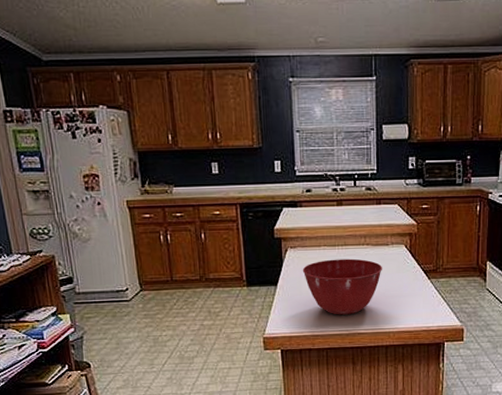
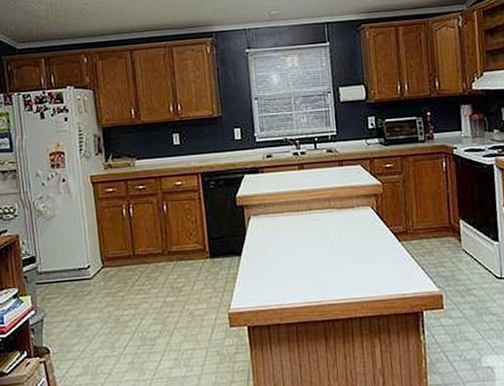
mixing bowl: present [302,258,383,315] -> none [266,223,351,285]

